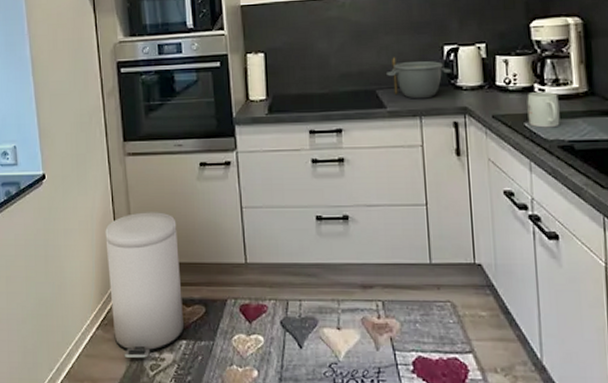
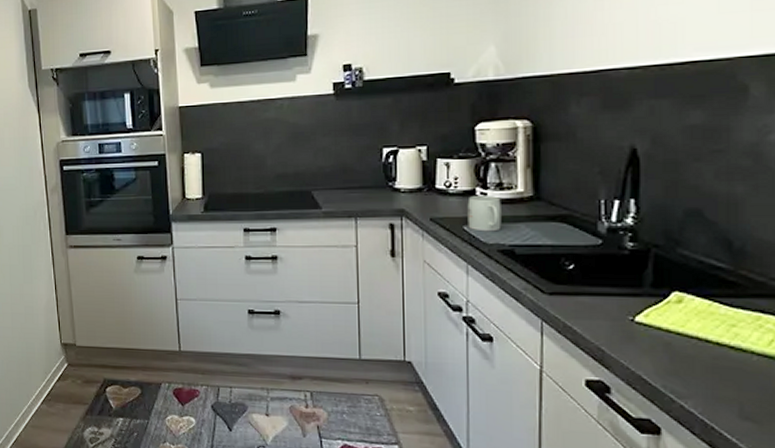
pedal bin: present [105,212,185,359] -> none [49,300,122,433]
cooking pot: present [385,57,452,99] -> none [322,159,391,201]

